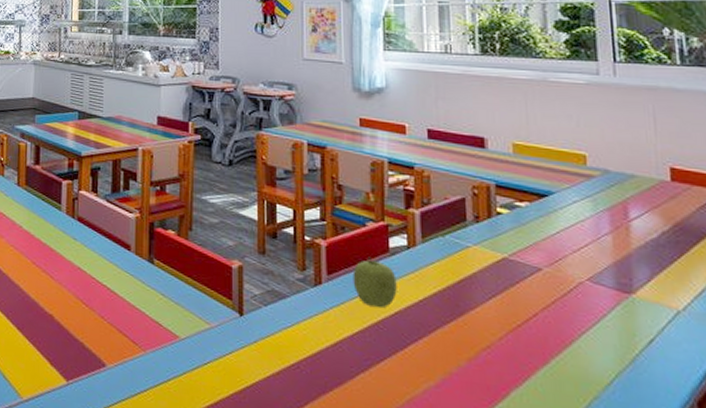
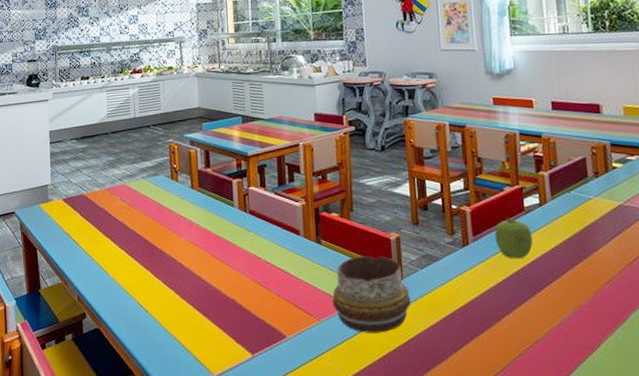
decorative bowl: none [161,282,251,375] -> present [332,256,411,333]

